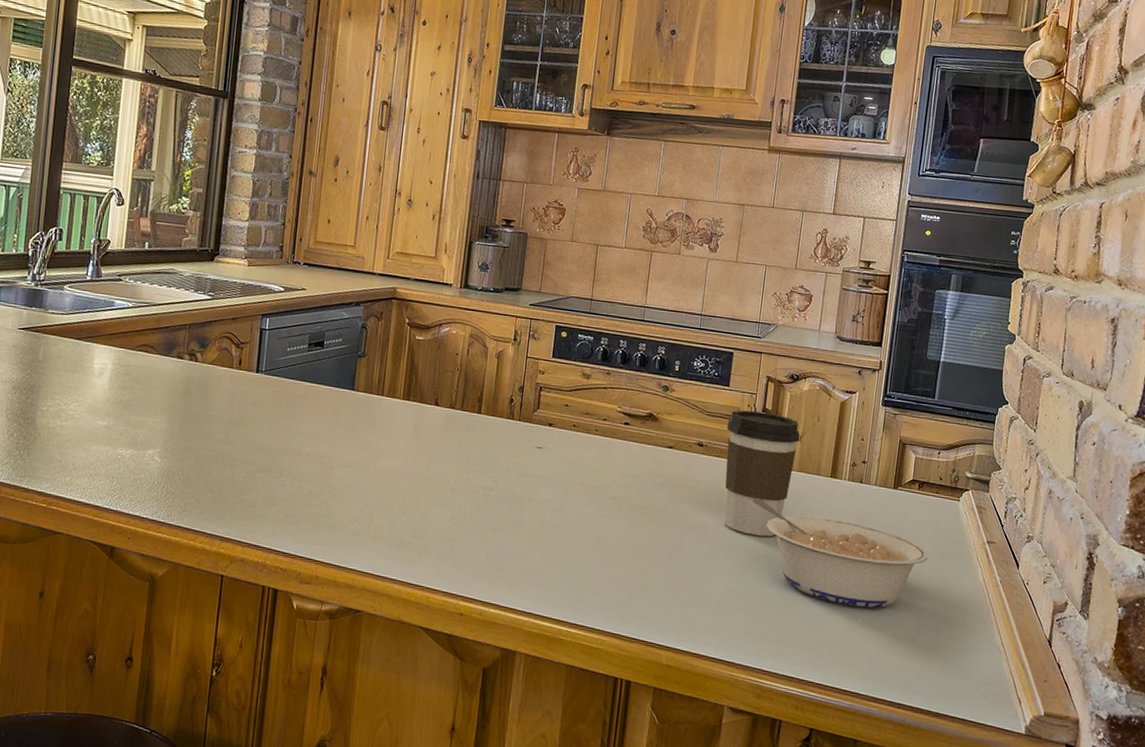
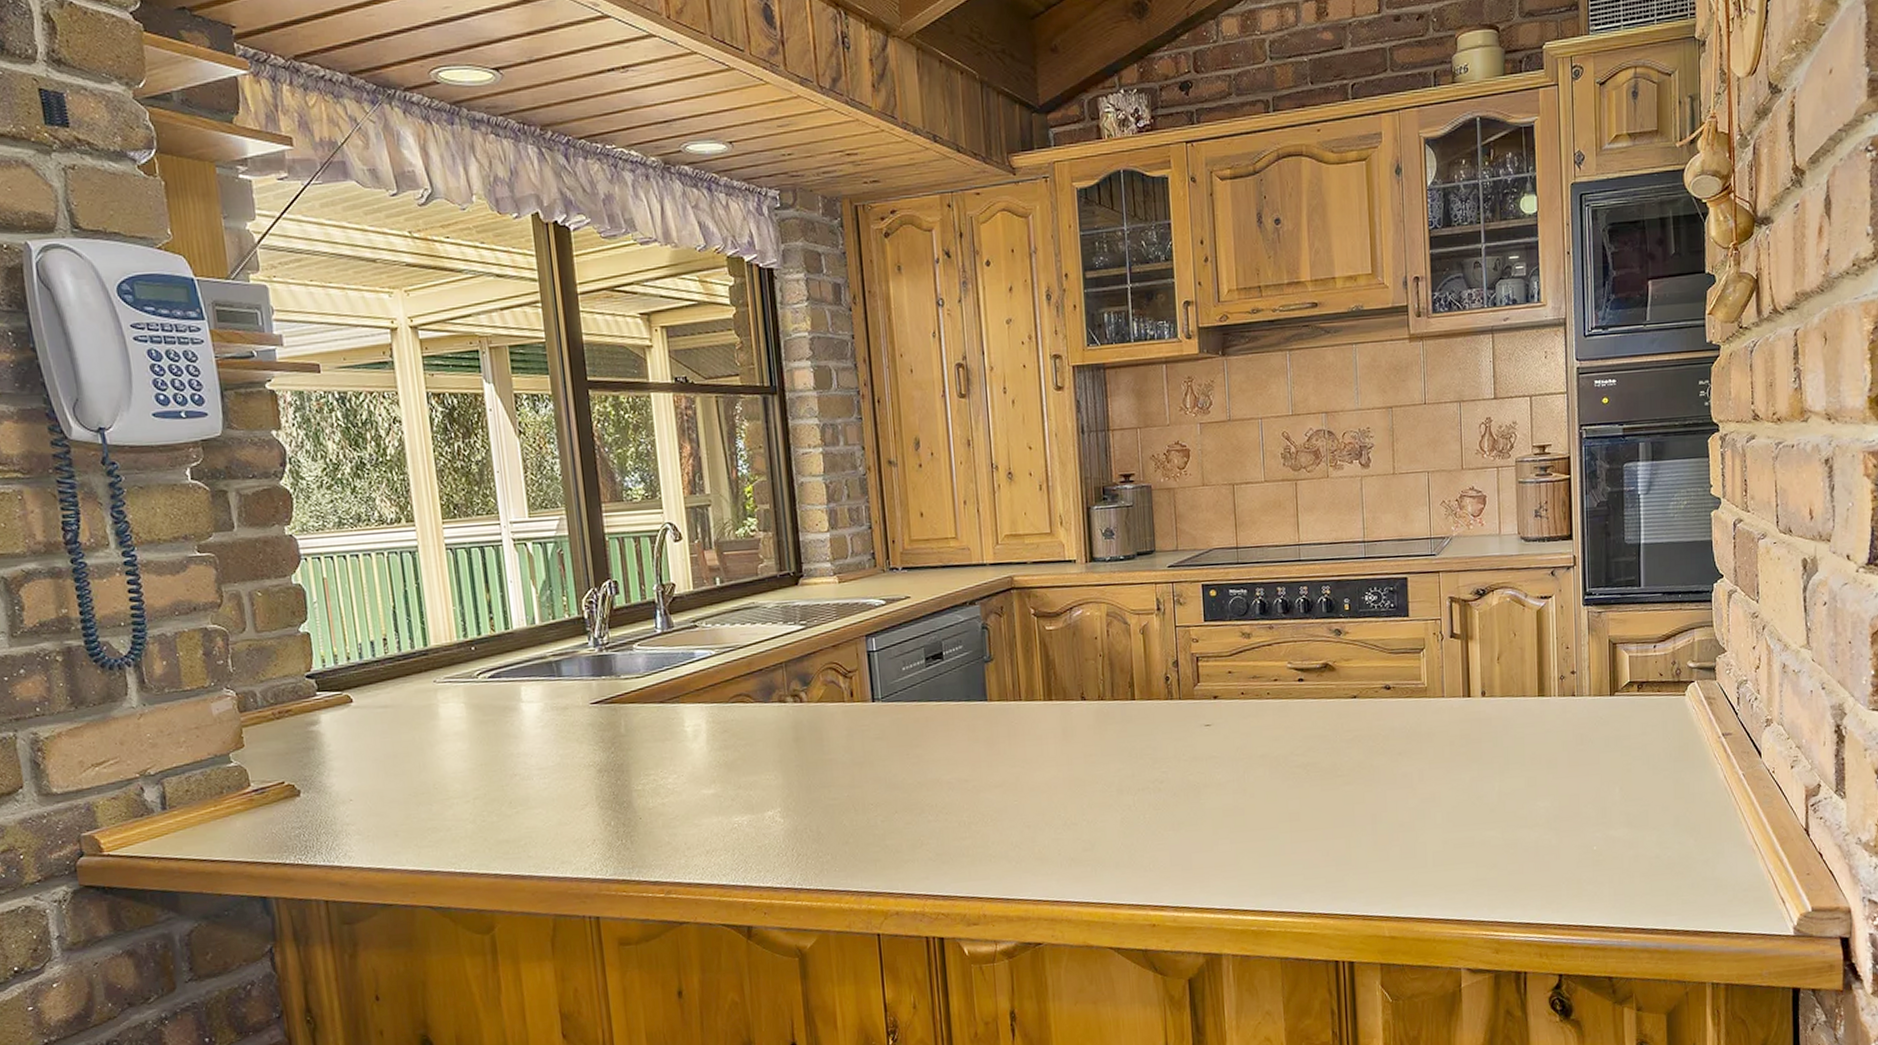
coffee cup: present [724,410,801,537] -> none [1413,637,1498,777]
legume: present [752,497,929,608] -> none [1455,734,1660,834]

